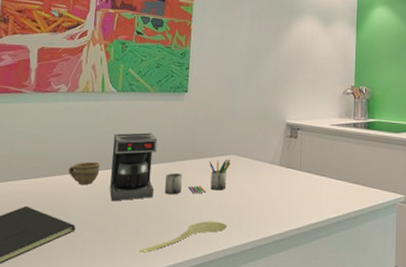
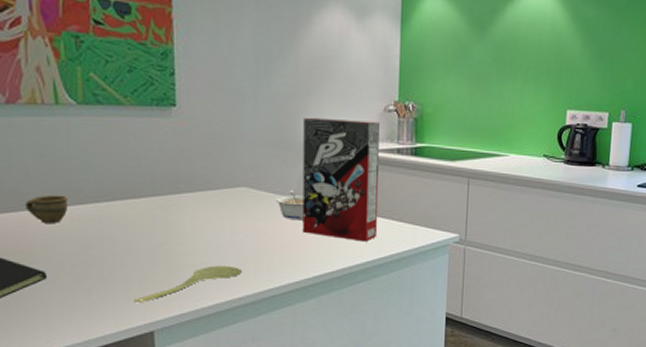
coffee maker: present [110,132,231,202] -> none [80,158,241,244]
legume: none [256,158,280,182] -> present [275,191,304,219]
cereal box: none [277,99,340,201] -> present [302,117,380,242]

